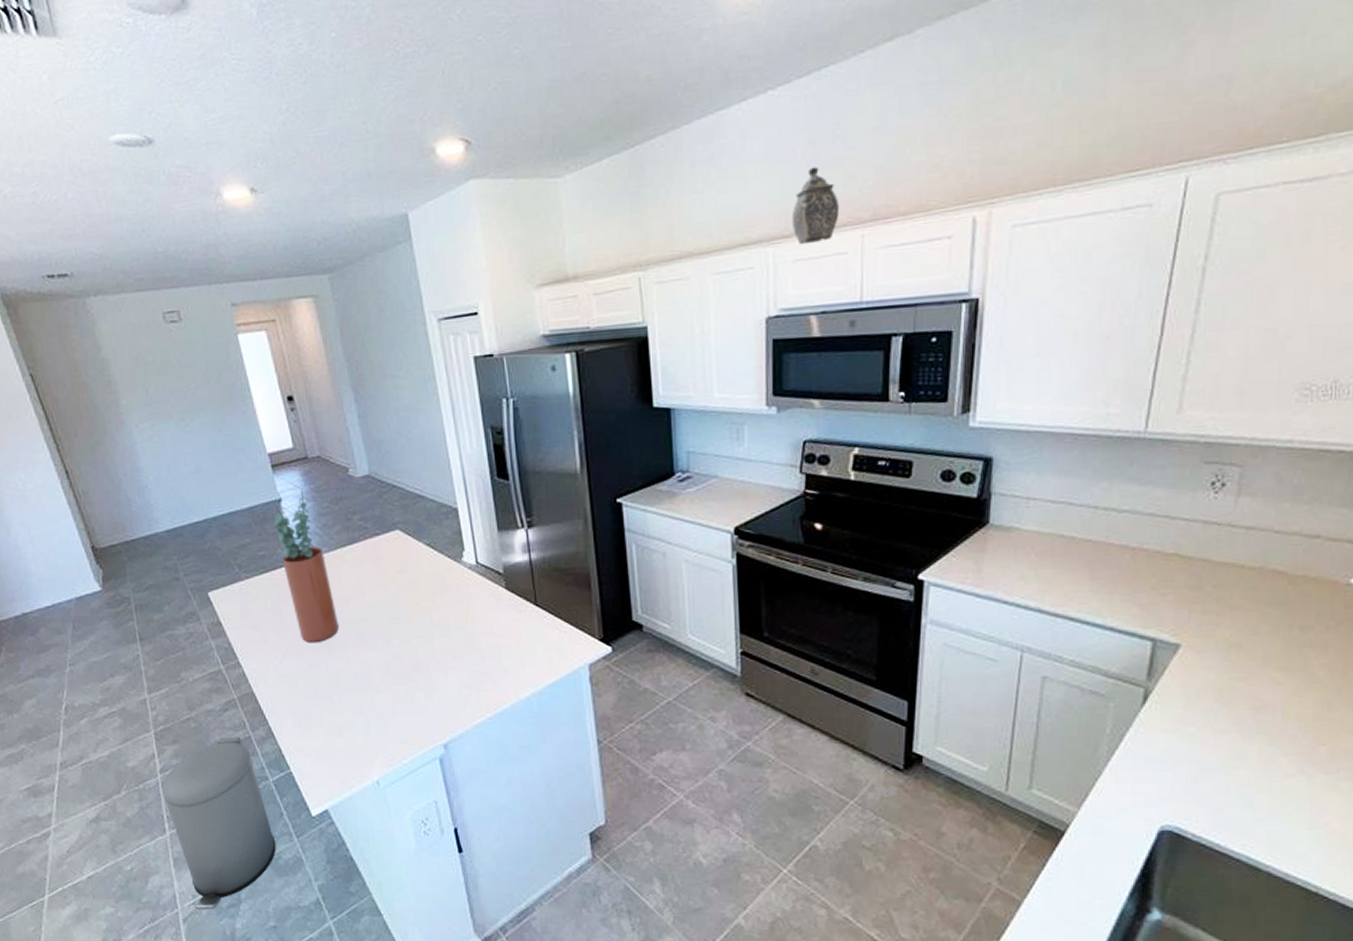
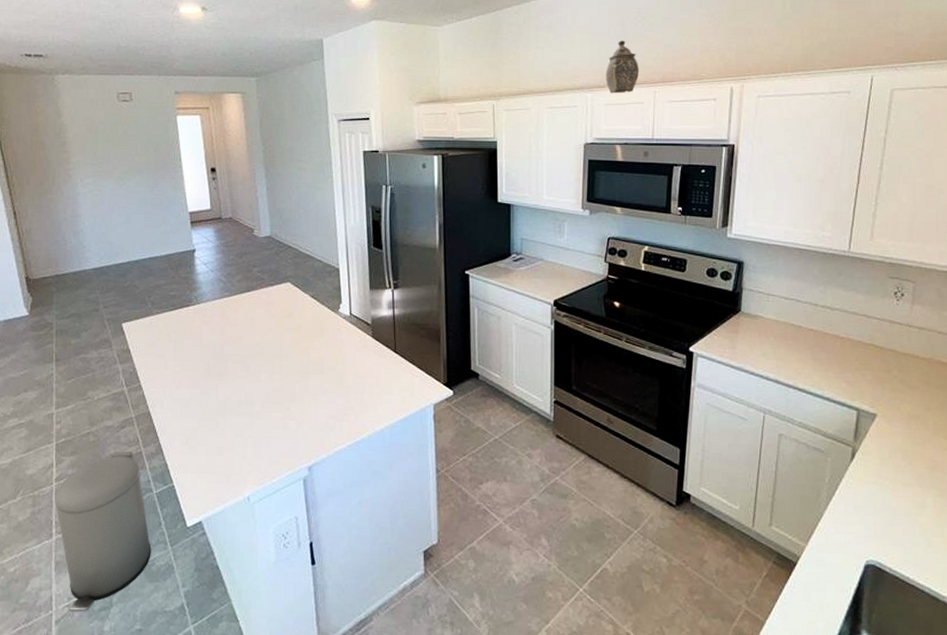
vase: present [275,490,340,642] -> none [187,243,231,372]

